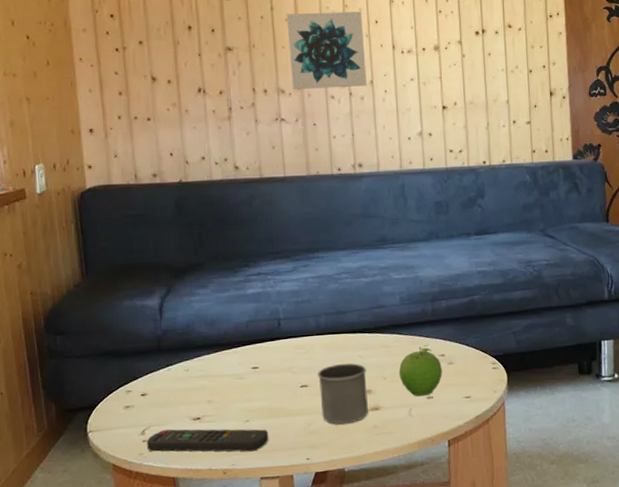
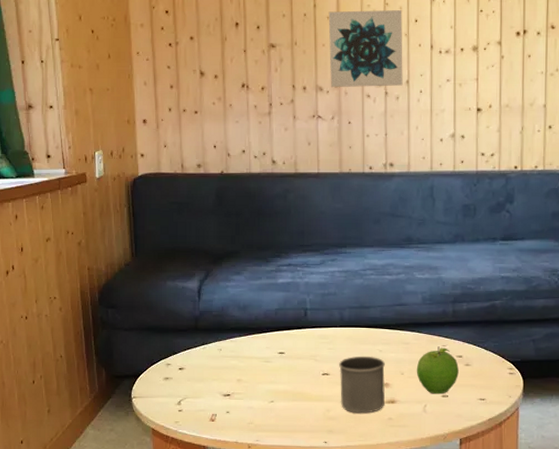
remote control: present [146,429,269,452] -> none [181,402,291,430]

